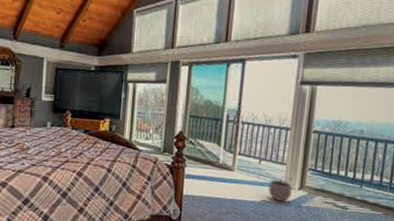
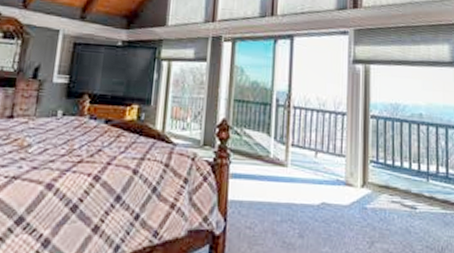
plant pot: present [268,176,292,202] -> none [327,171,354,204]

